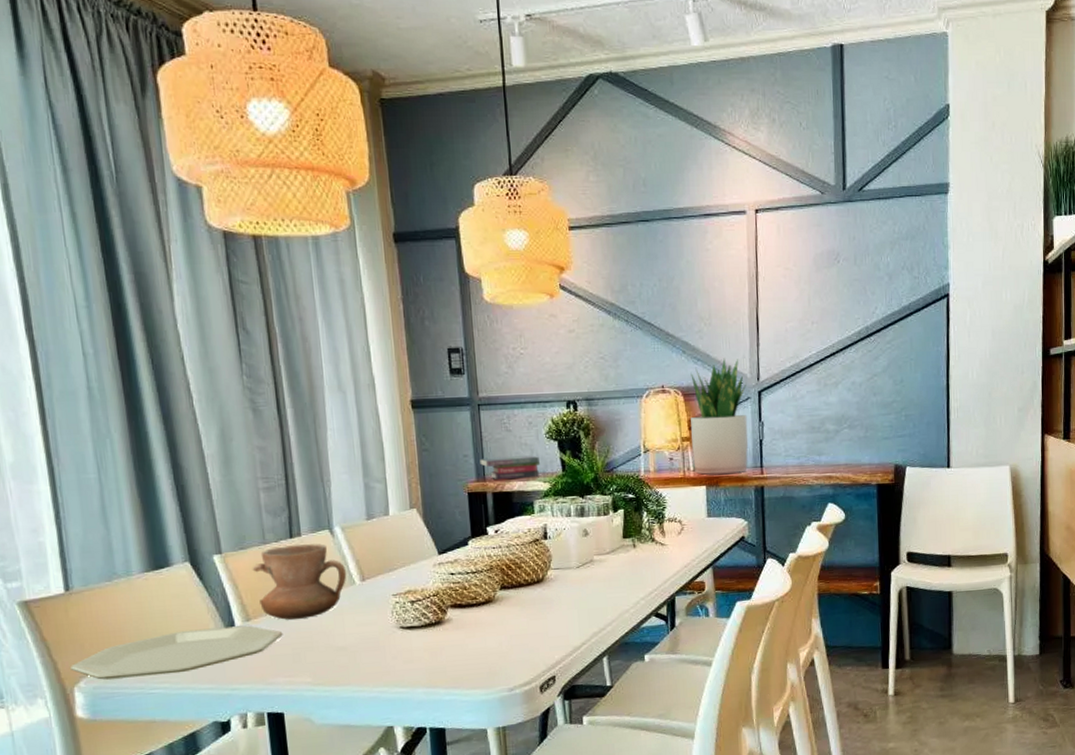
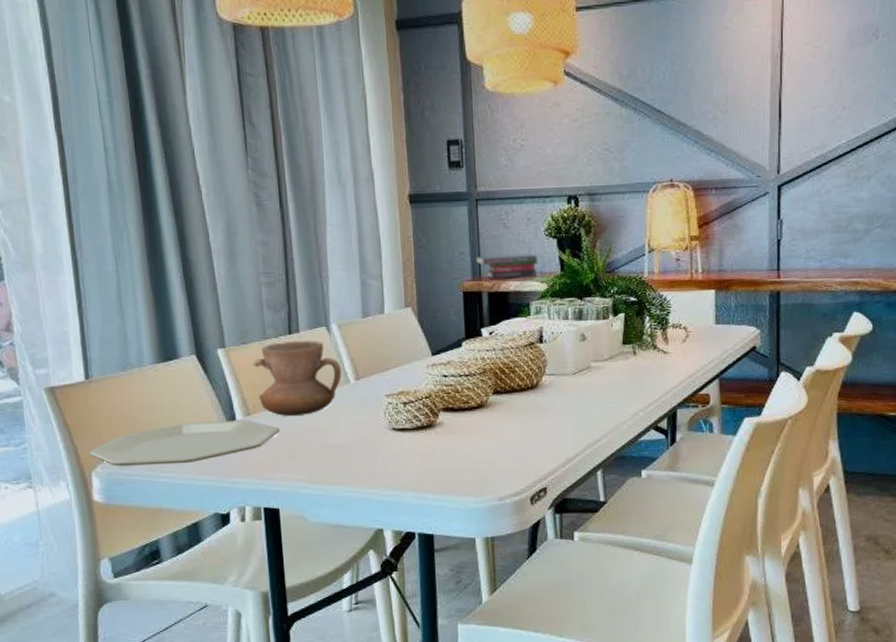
planter: present [690,358,749,475] -> none [701,148,765,278]

